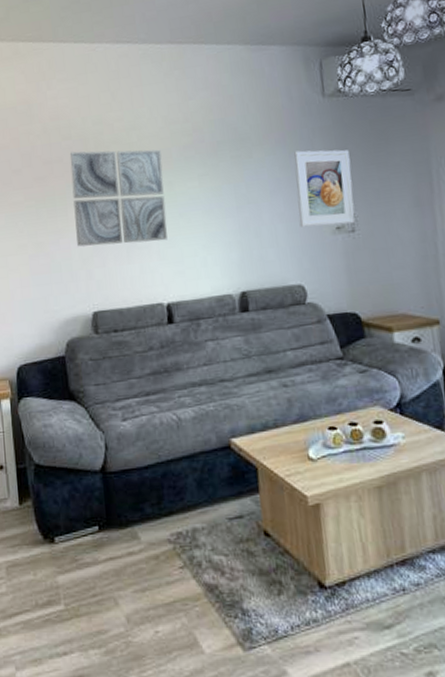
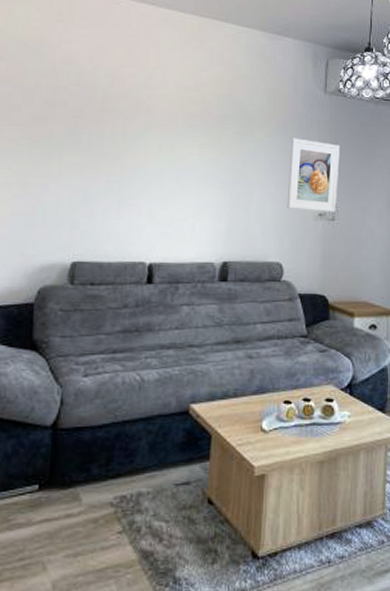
wall art: present [69,149,168,247] -> none [67,98,167,201]

